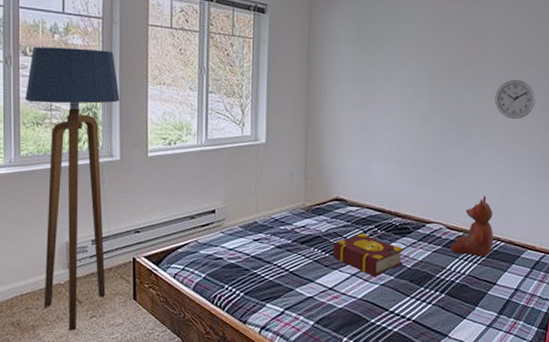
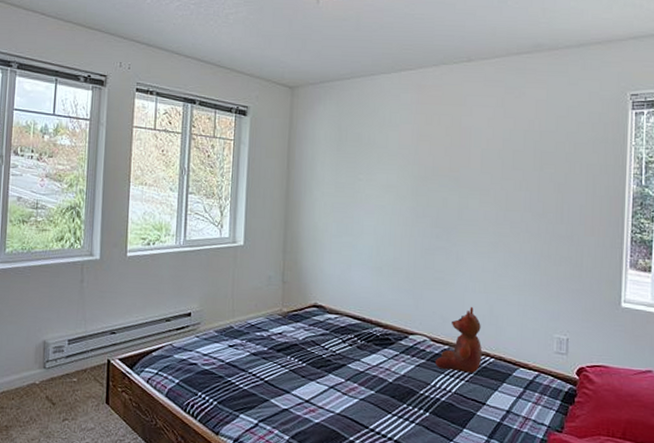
floor lamp: present [26,46,120,331] -> none [14,147,103,434]
book: present [333,233,403,277] -> none [310,342,385,390]
wall clock: present [495,79,536,119] -> none [481,184,525,226]

